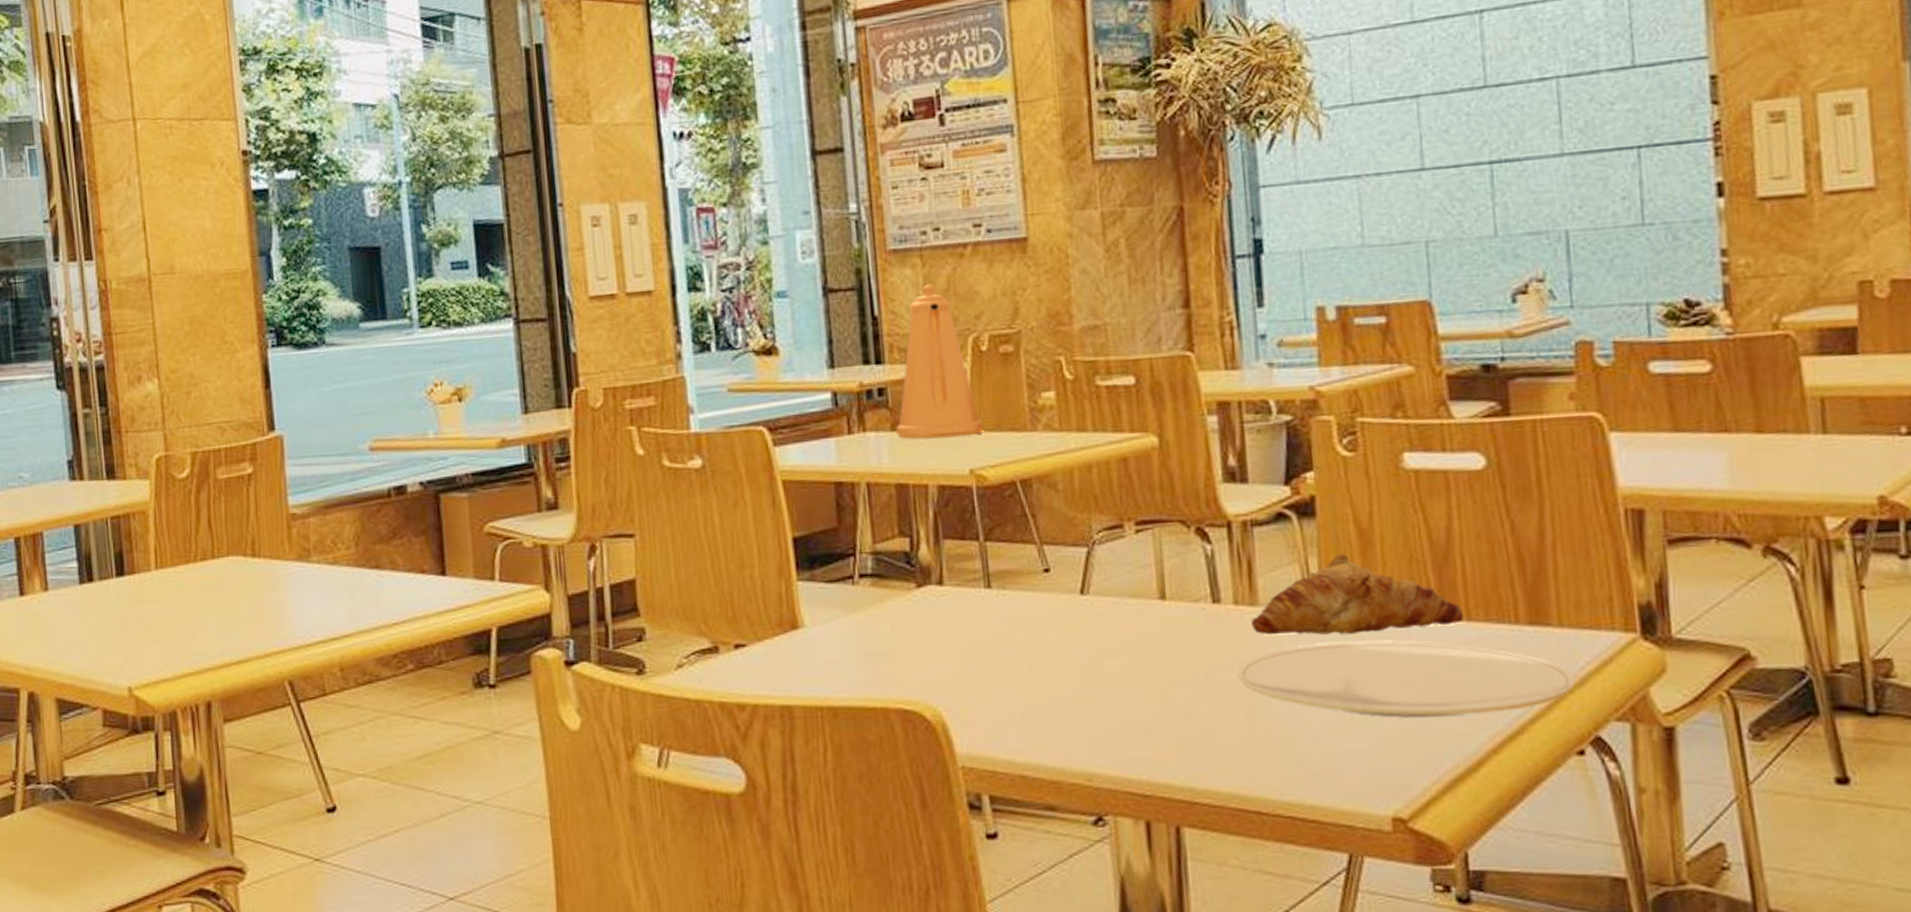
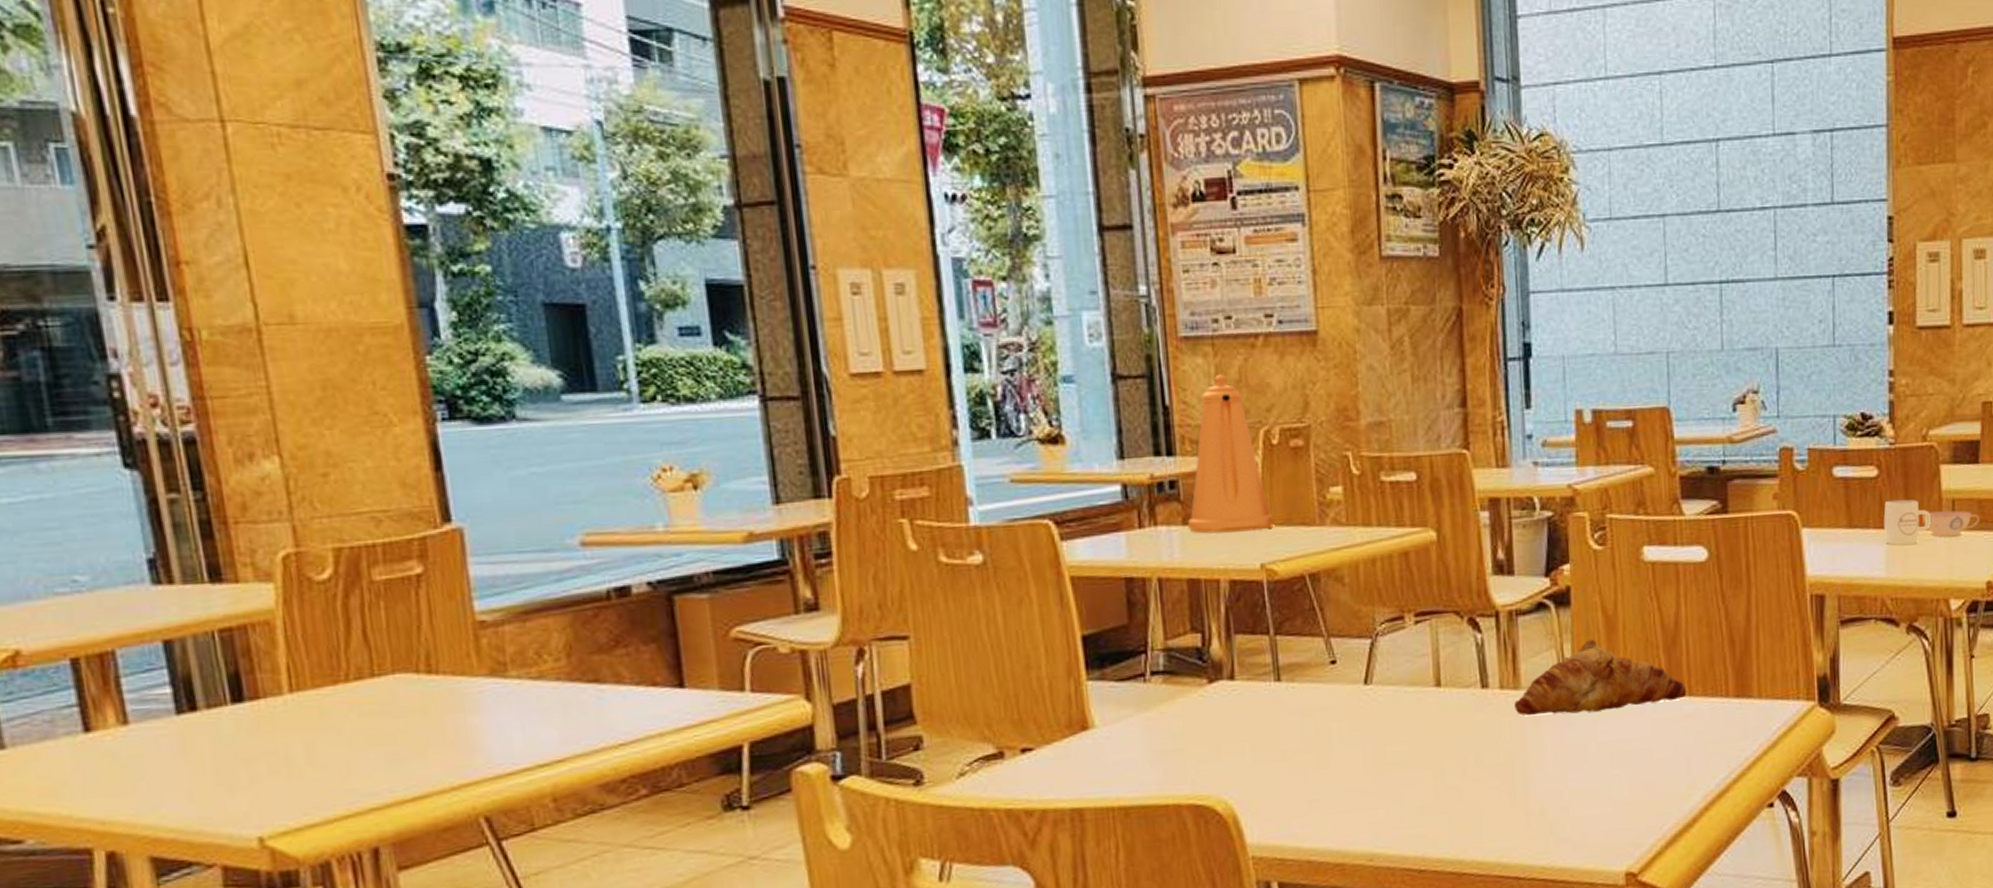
plate: present [1236,641,1575,718] -> none [1501,716,1769,784]
mug: none [1722,398,1791,453] -> present [1883,499,1931,546]
teacup: none [1776,410,1863,444] -> present [1921,510,1979,538]

